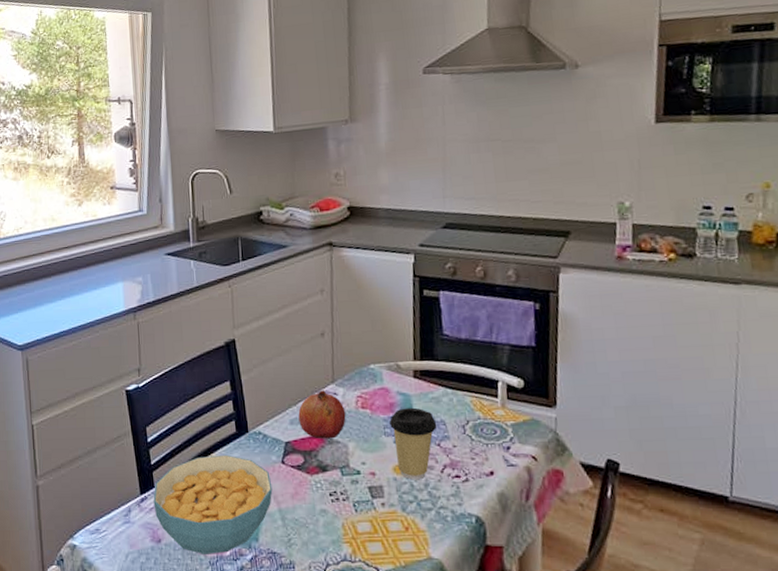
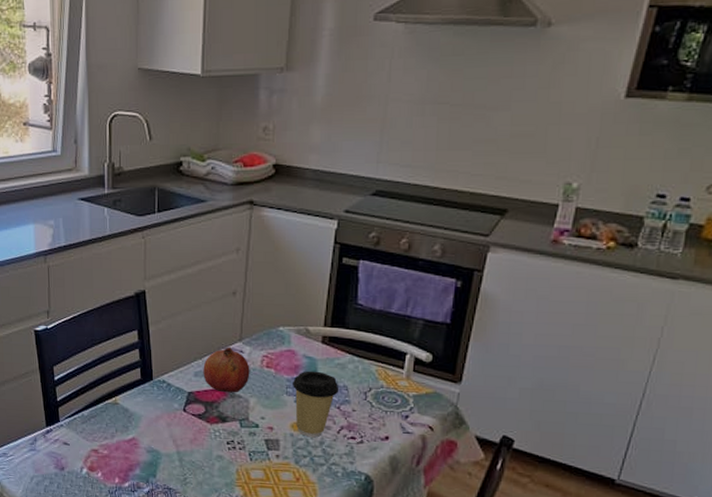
cereal bowl: present [153,454,273,554] -> none [58,398,173,485]

